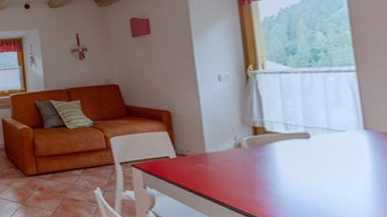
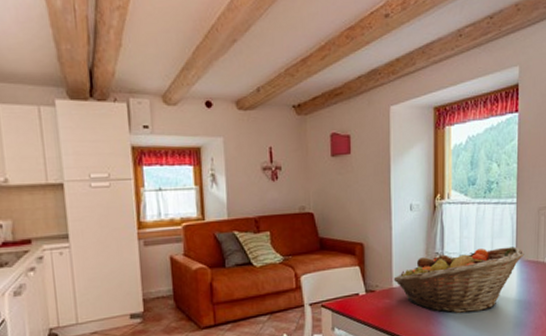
fruit basket: none [206,117,377,185] -> present [393,246,525,314]

